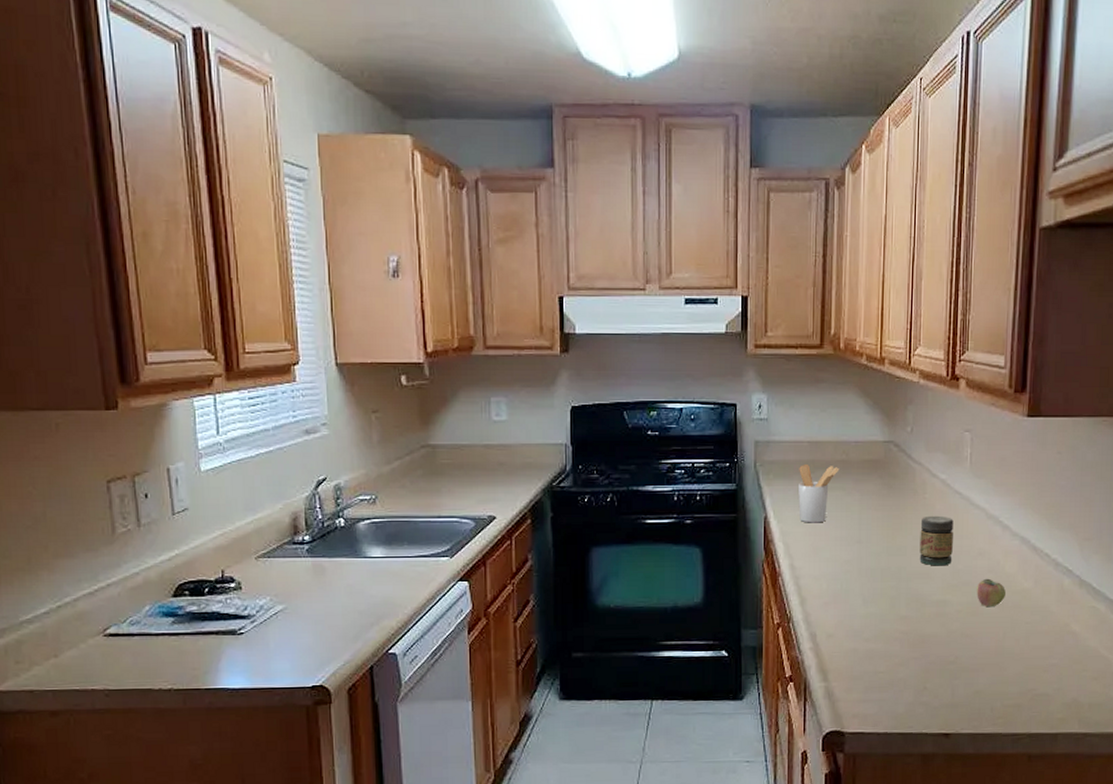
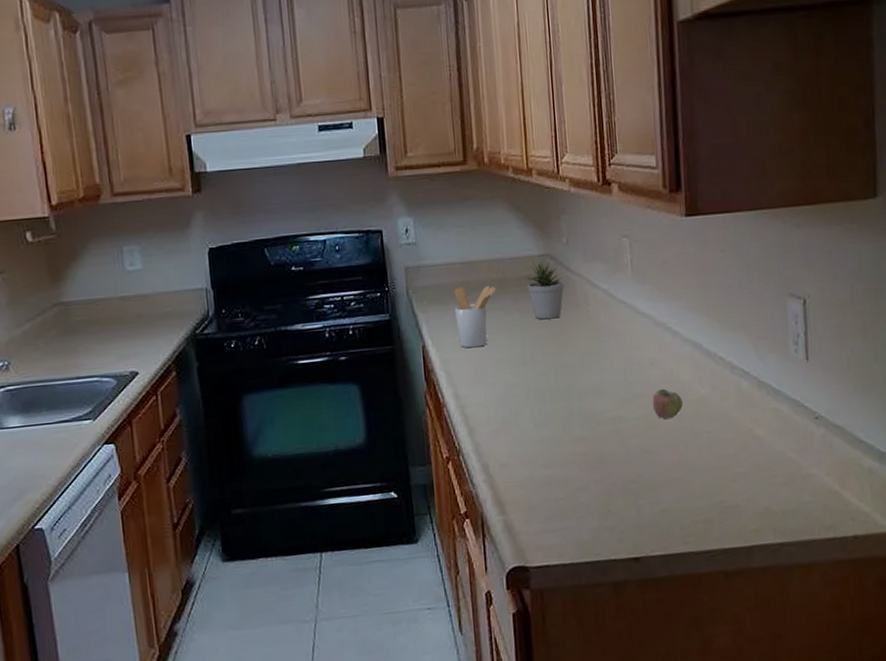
potted plant: none [868,446,905,503] -> present [526,259,565,320]
jar: present [919,515,954,566] -> none [587,327,624,381]

